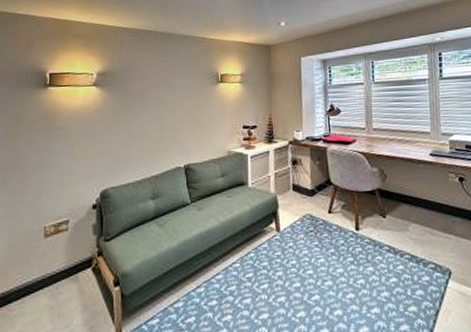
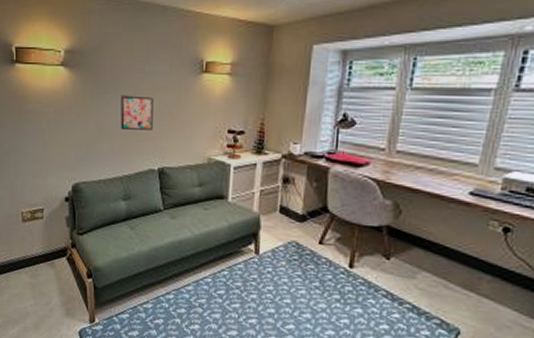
wall art: none [148,105,178,135] -> present [120,95,154,130]

